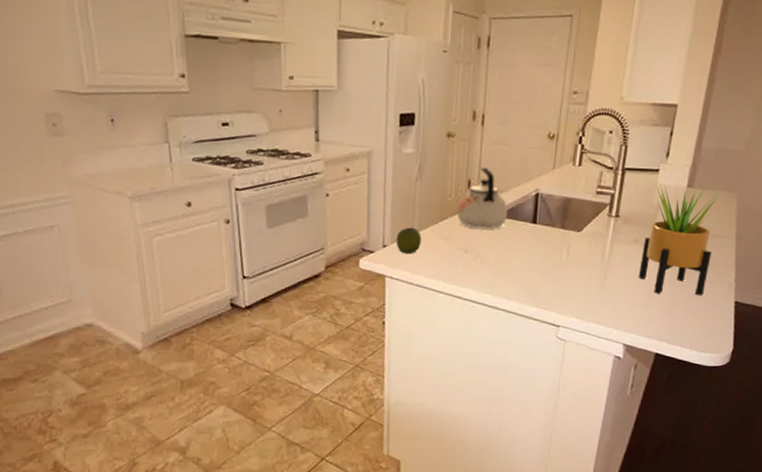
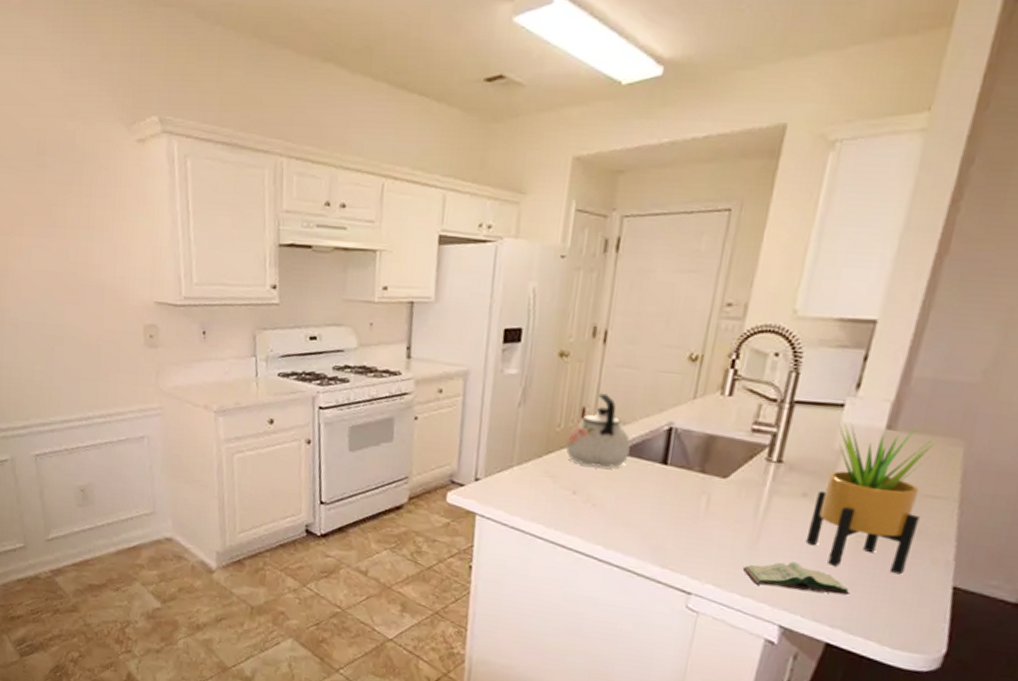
apple: present [396,227,421,254] -> none [490,459,521,491]
book: none [595,293,670,316] -> present [742,562,851,596]

